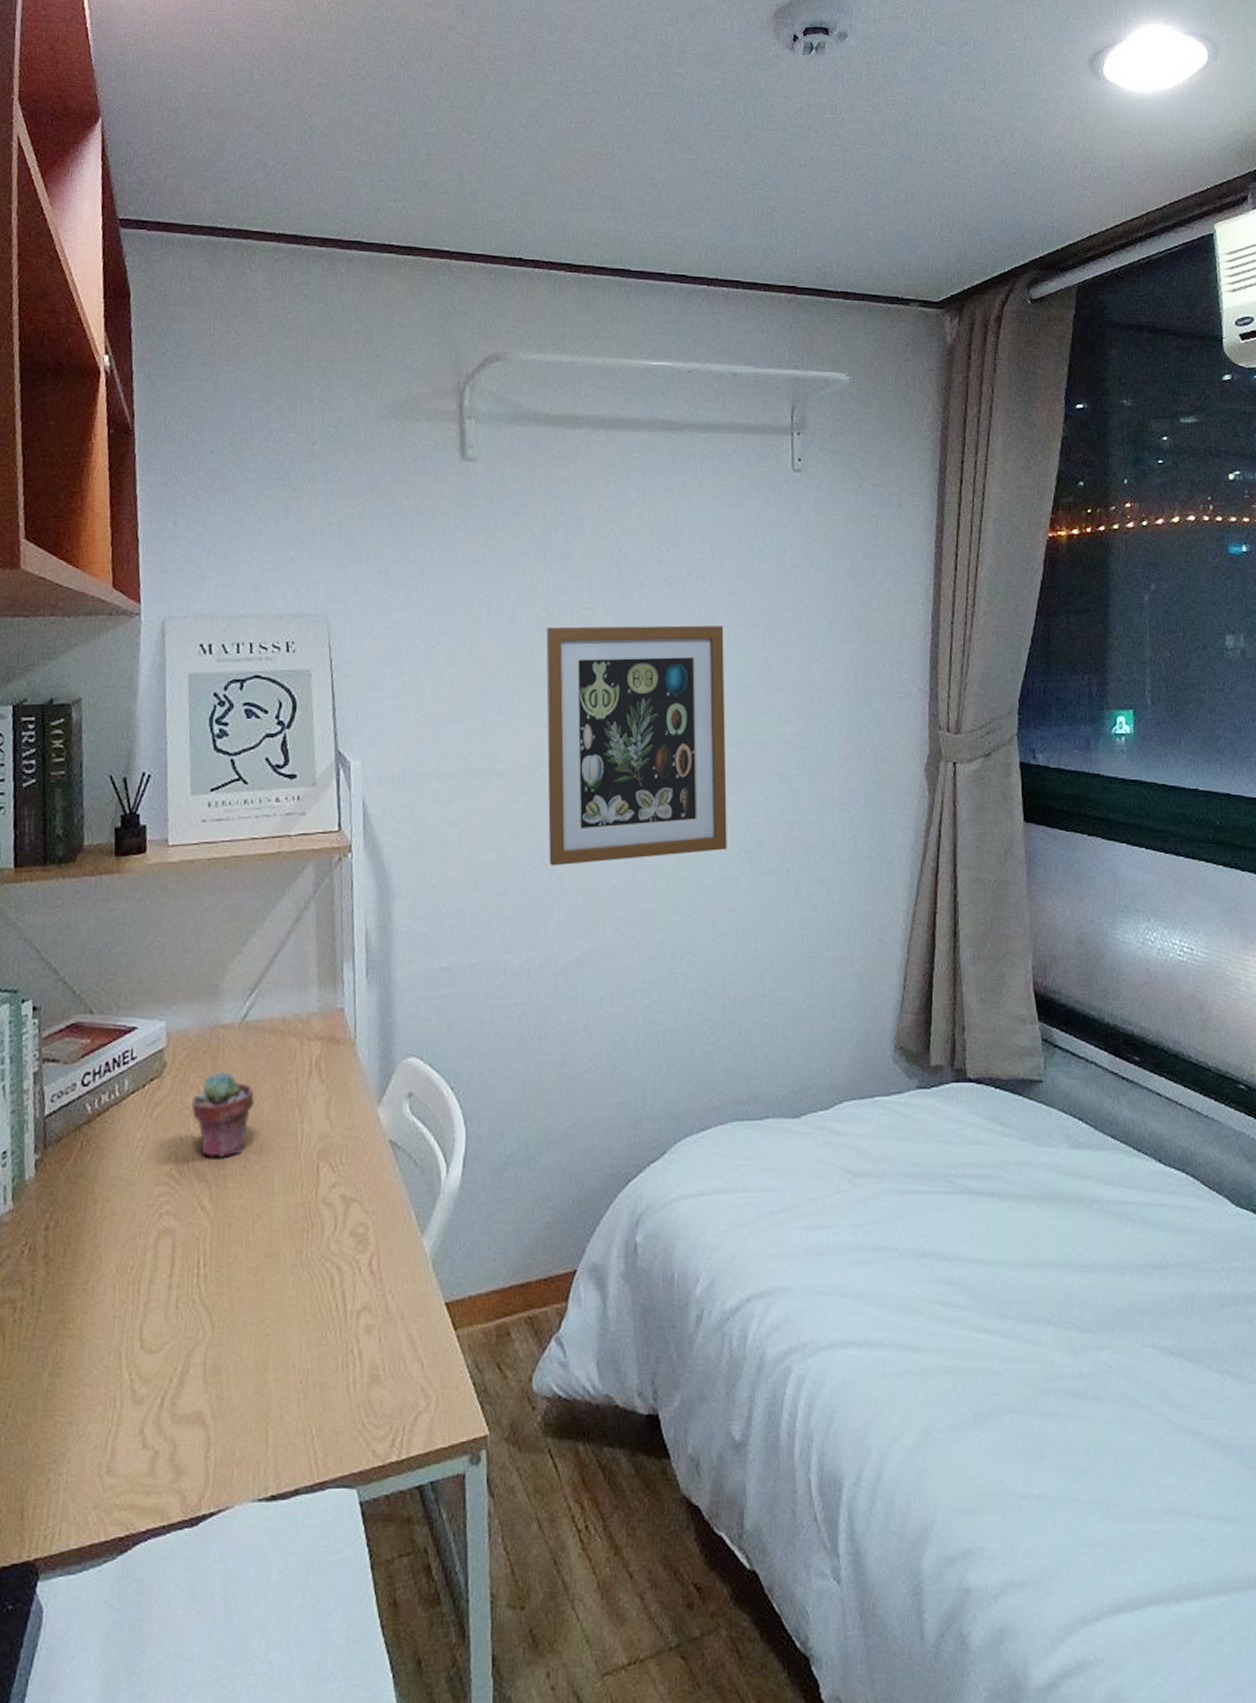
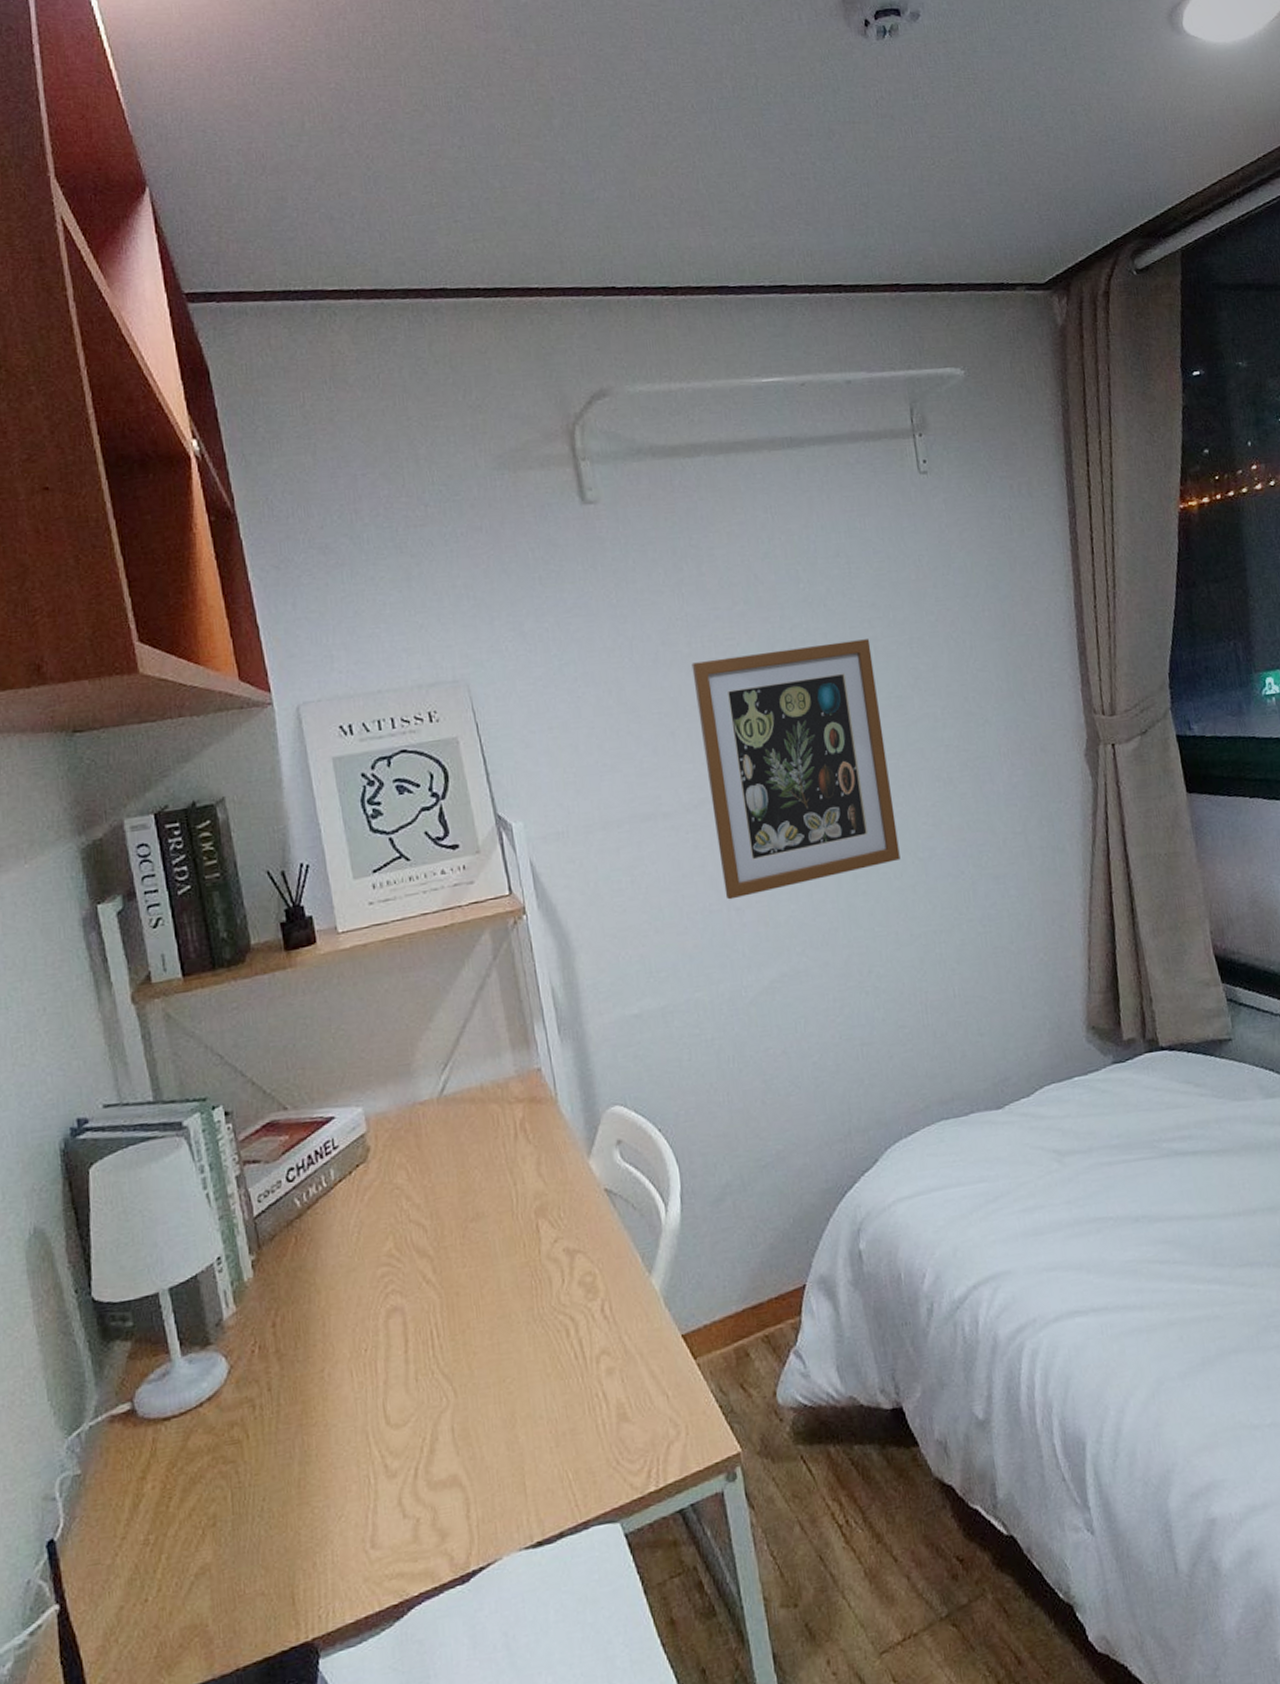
potted succulent: present [191,1072,255,1158] -> none [400,1147,464,1232]

